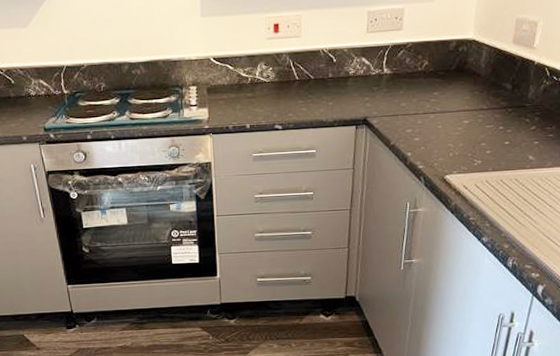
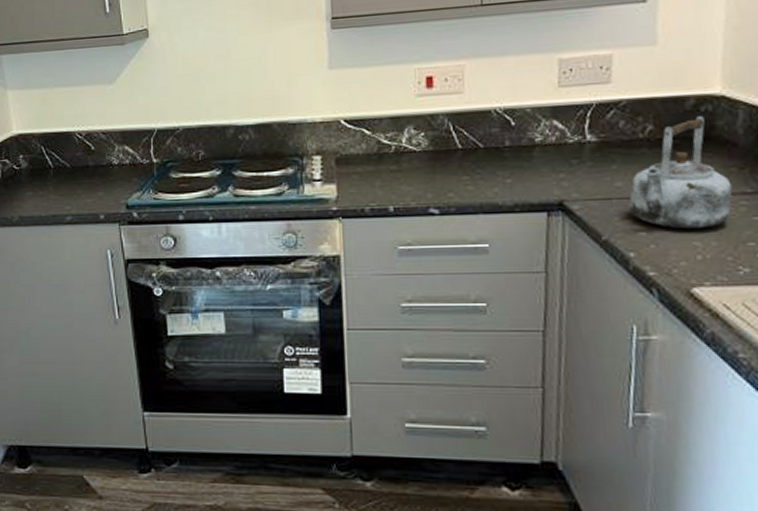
kettle: none [410,54,475,136] -> present [629,115,733,230]

